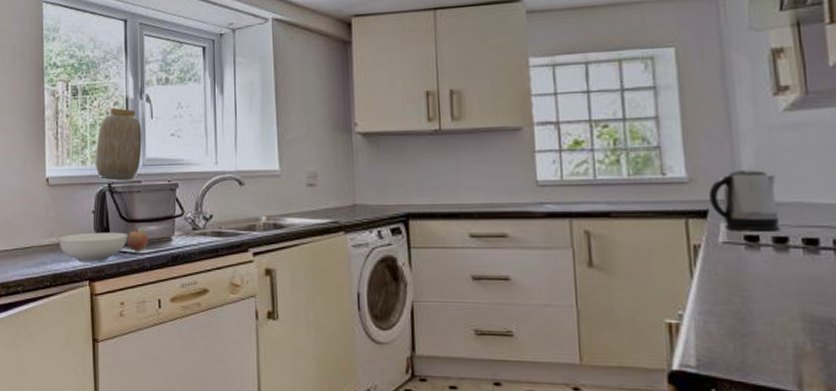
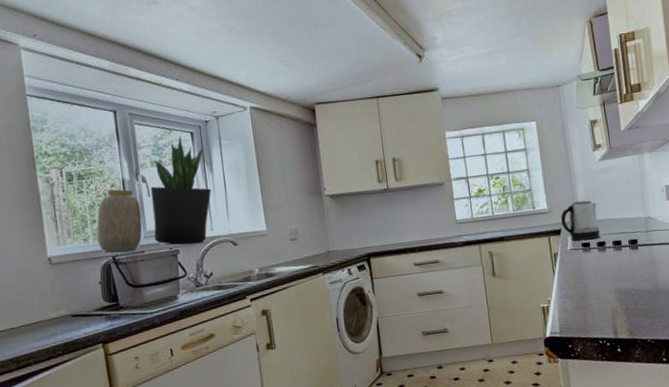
bowl: present [57,232,129,262] -> none [65,297,137,328]
fruit: present [127,226,149,251] -> none [136,289,157,312]
planter: none [152,51,219,179] -> present [150,136,211,245]

